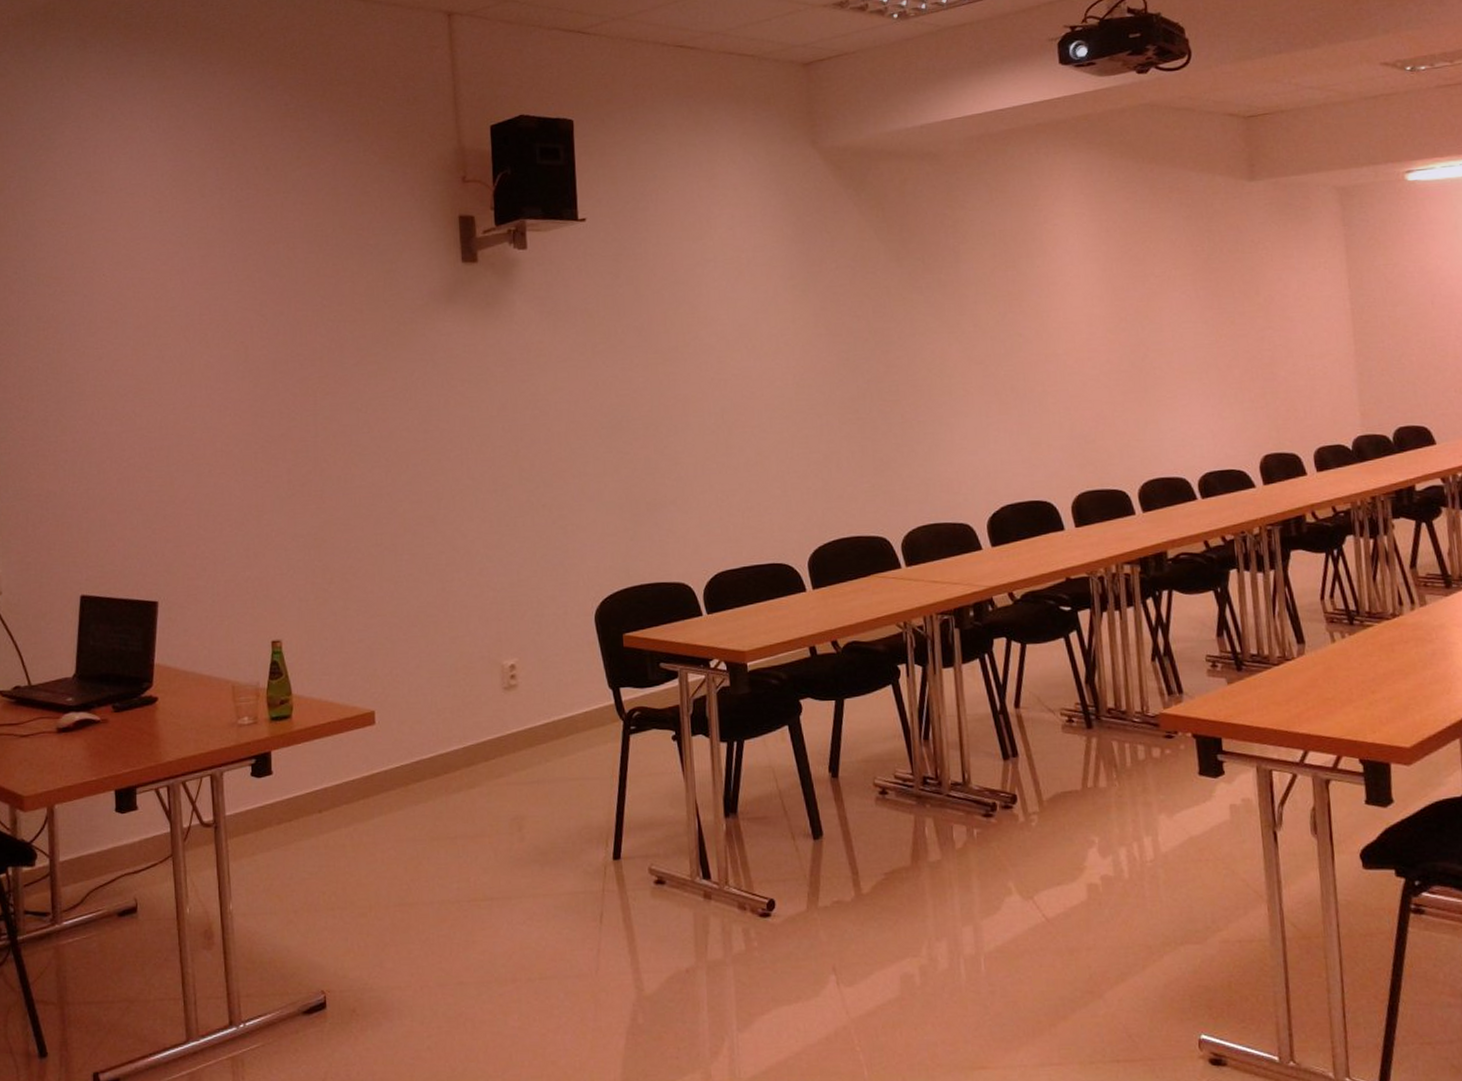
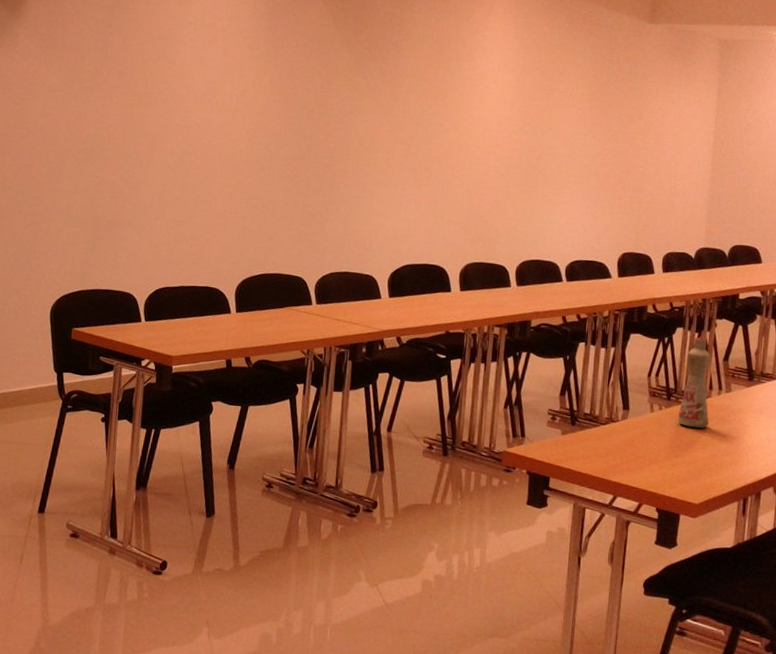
bottle: none [1364,543,1407,655] -> present [677,336,711,429]

